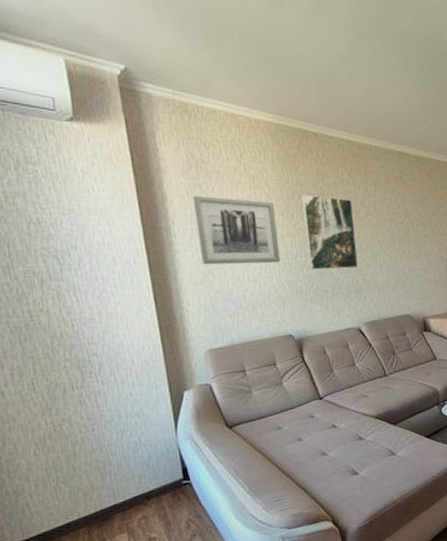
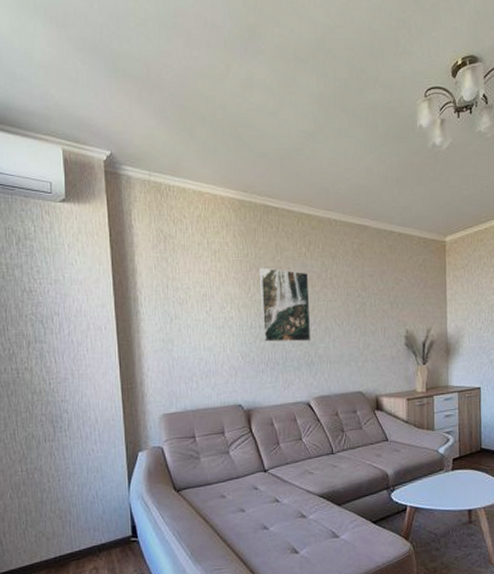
wall art: present [193,195,281,265] -> none [160,268,235,334]

